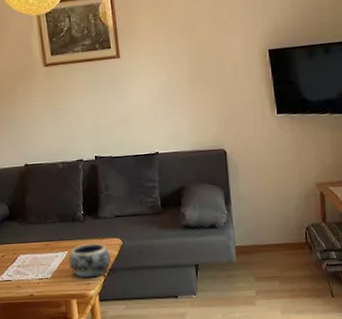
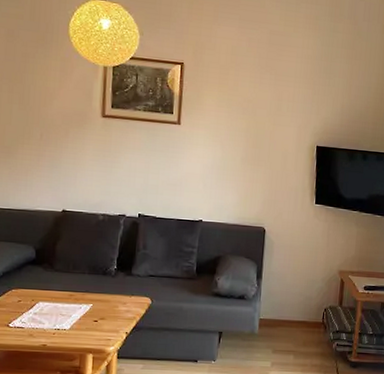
decorative bowl: present [68,243,112,278] -> none [91,299,138,334]

